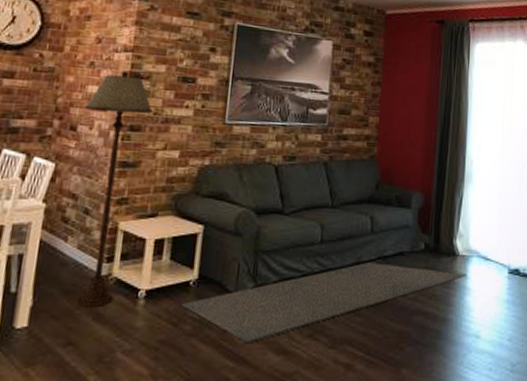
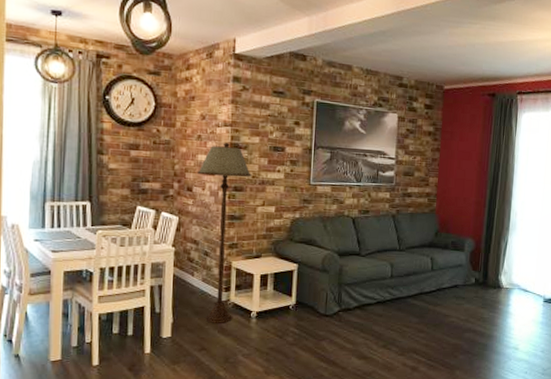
rug: present [182,260,468,344] -> none [285,291,510,351]

